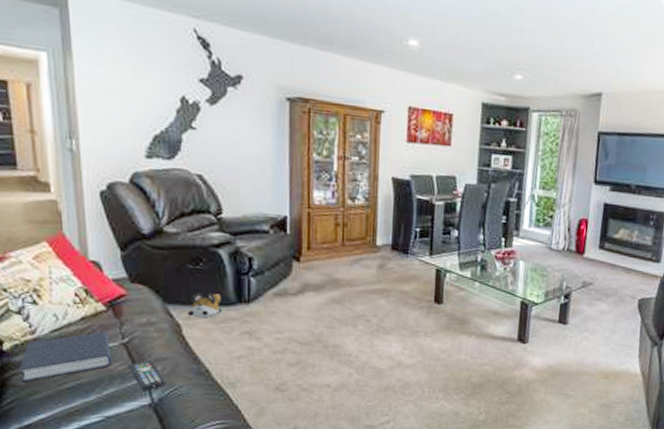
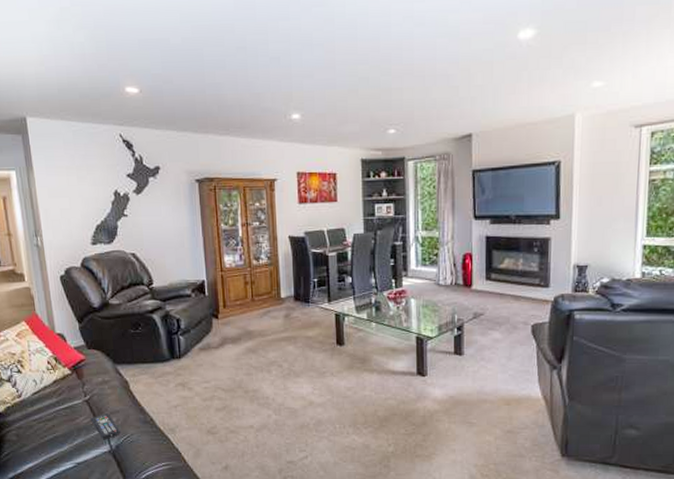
book: present [19,331,112,383] -> none [12,391,78,438]
plush toy: present [187,292,222,318] -> none [132,351,159,374]

